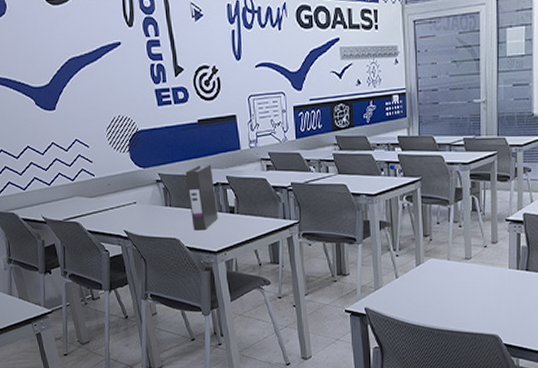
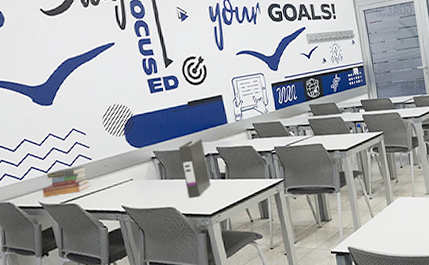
books: none [45,183,94,212] -> present [42,166,91,198]

